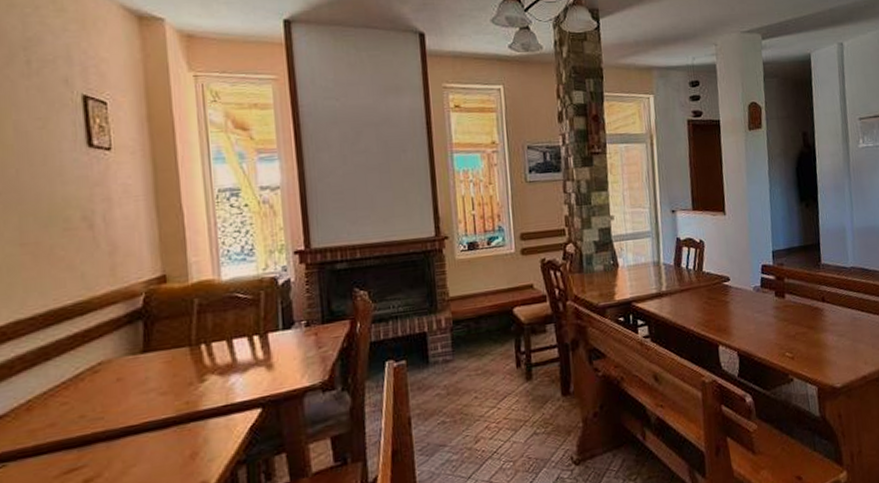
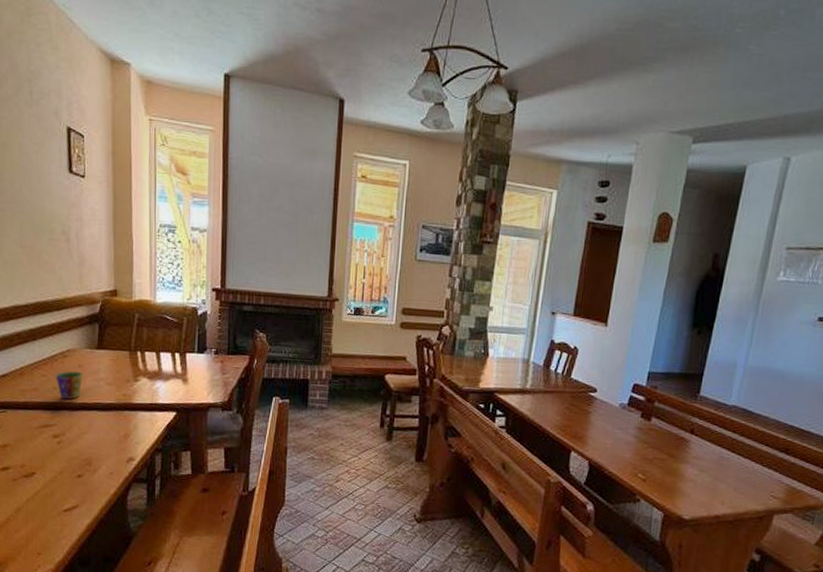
cup: none [81,387,125,428] -> present [55,370,83,399]

